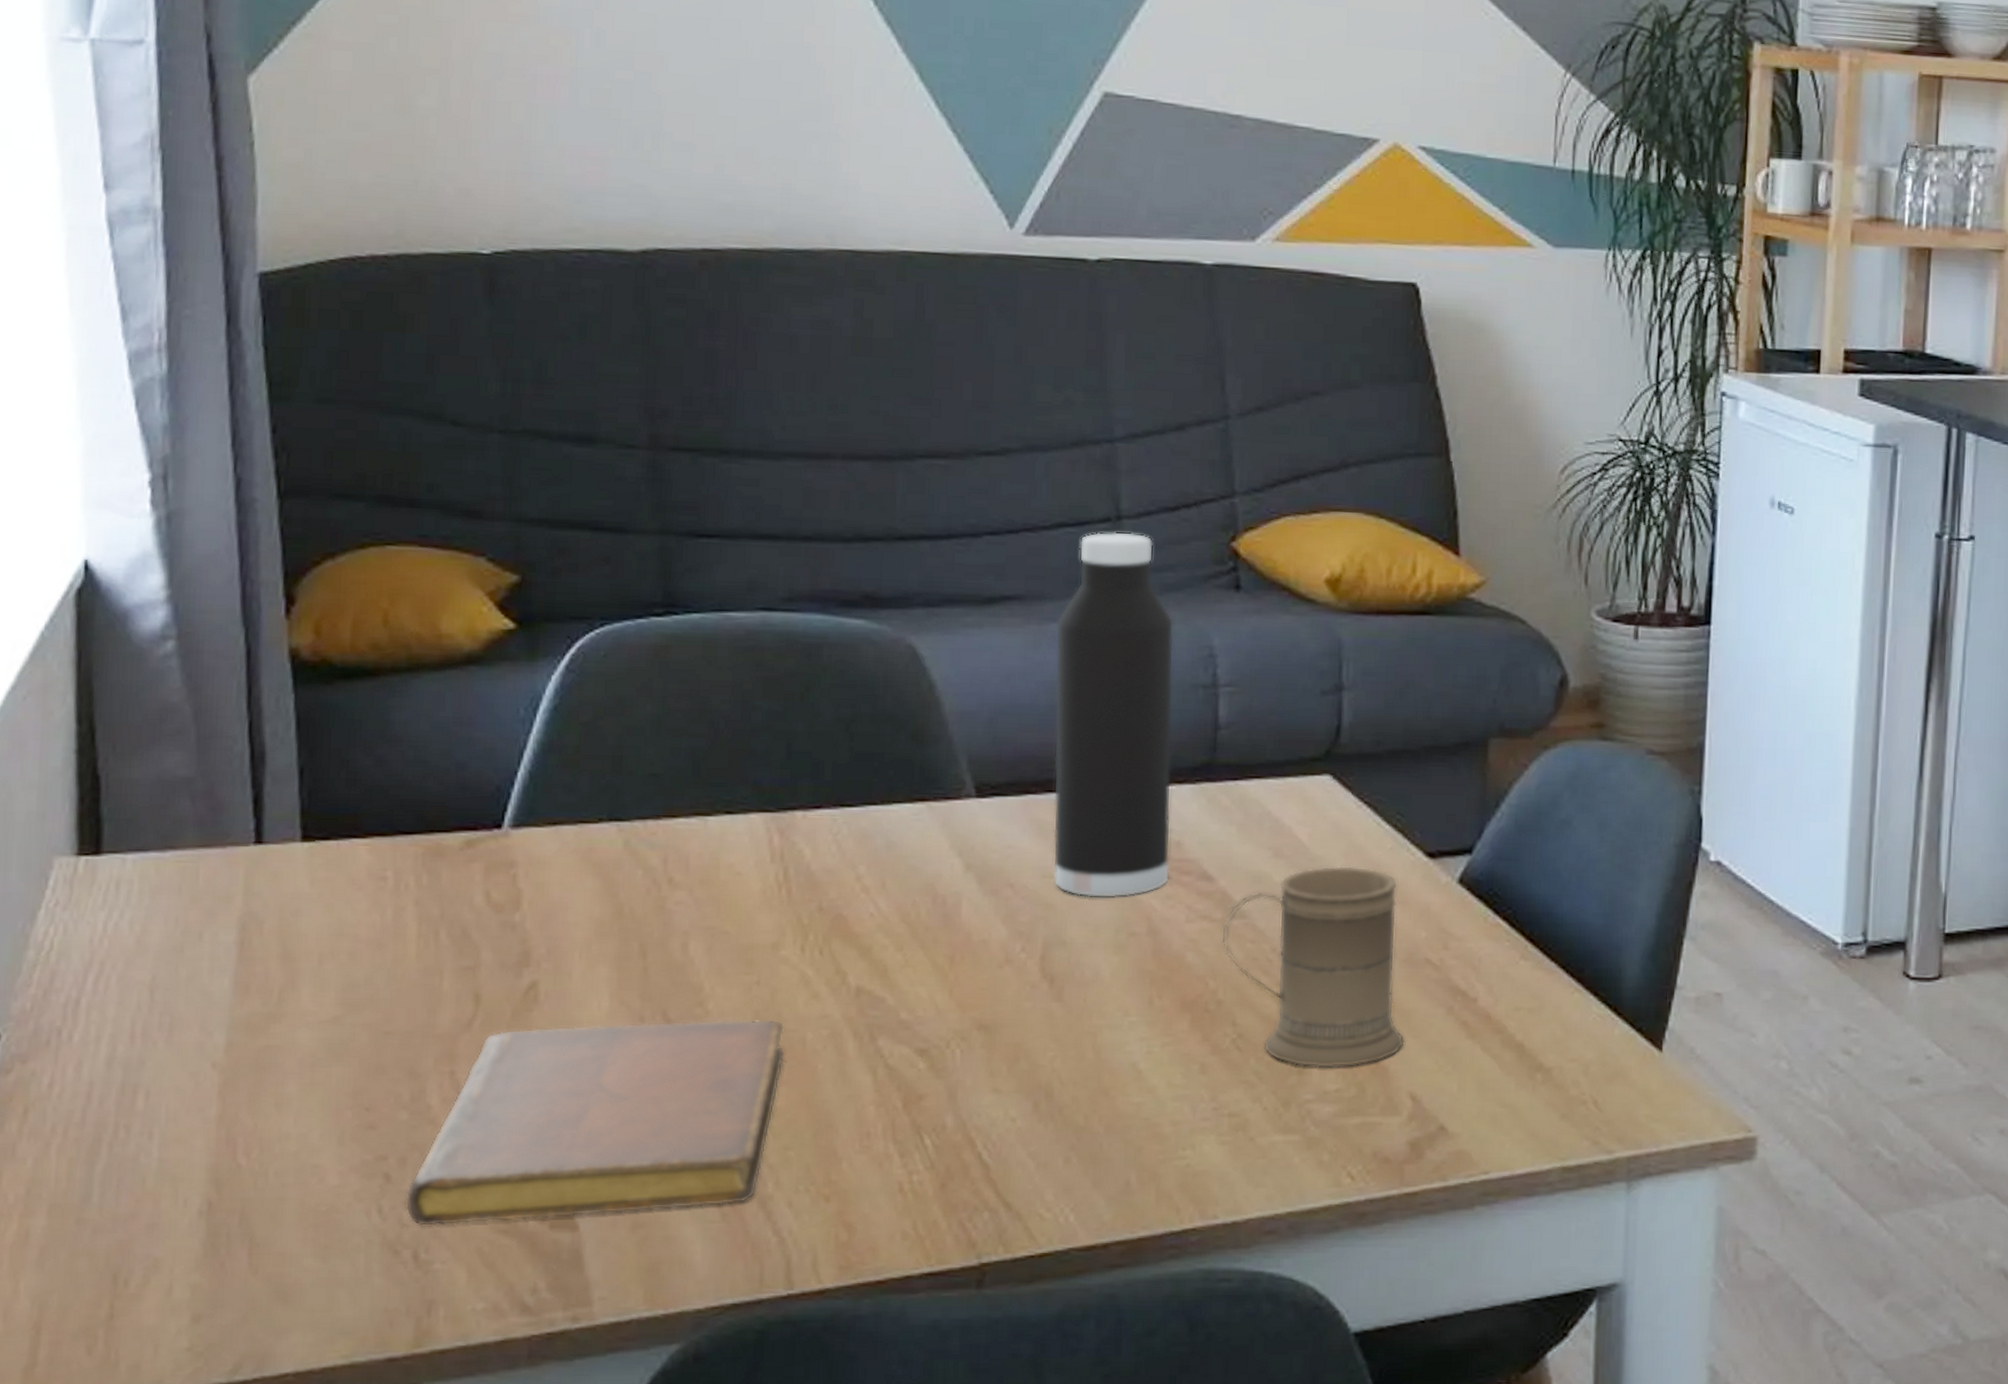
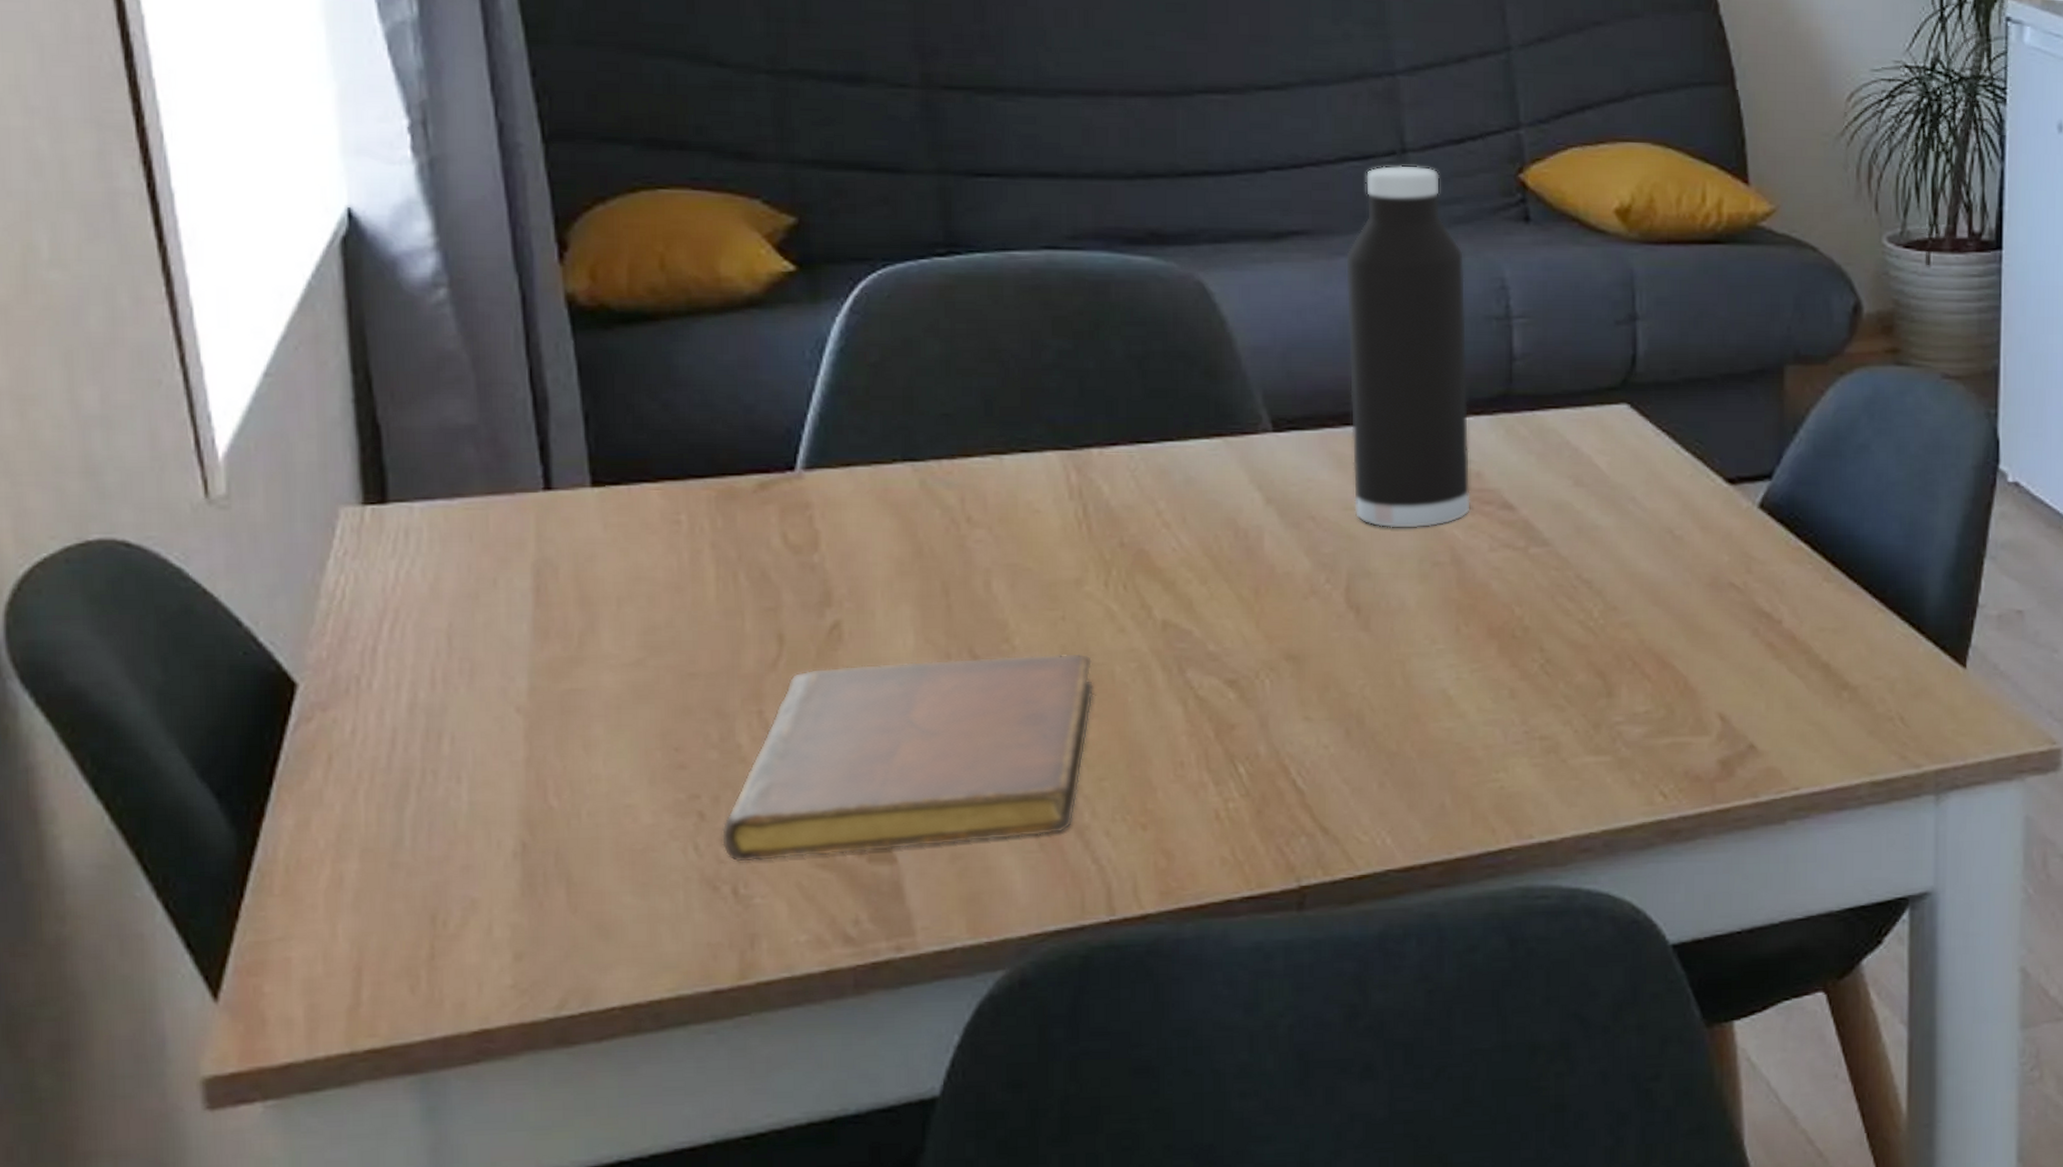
mug: present [1221,866,1405,1068] -> none [1525,493,1711,691]

